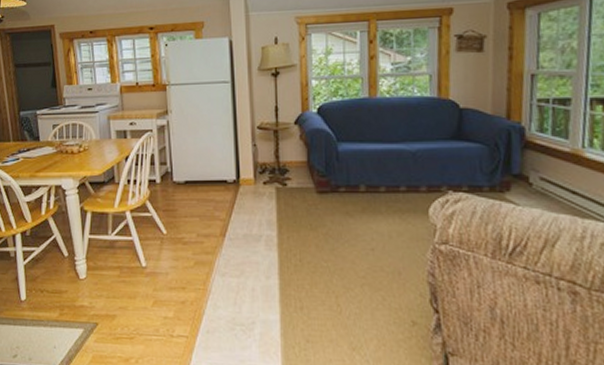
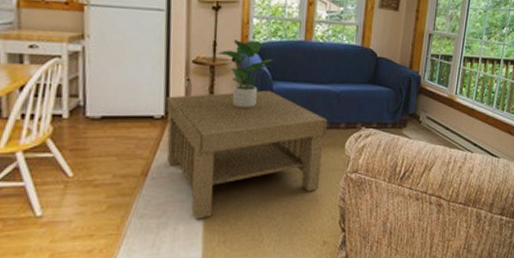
coffee table: none [237,153,405,283] -> present [166,91,328,220]
potted plant: none [281,103,336,172] -> present [218,40,273,109]

